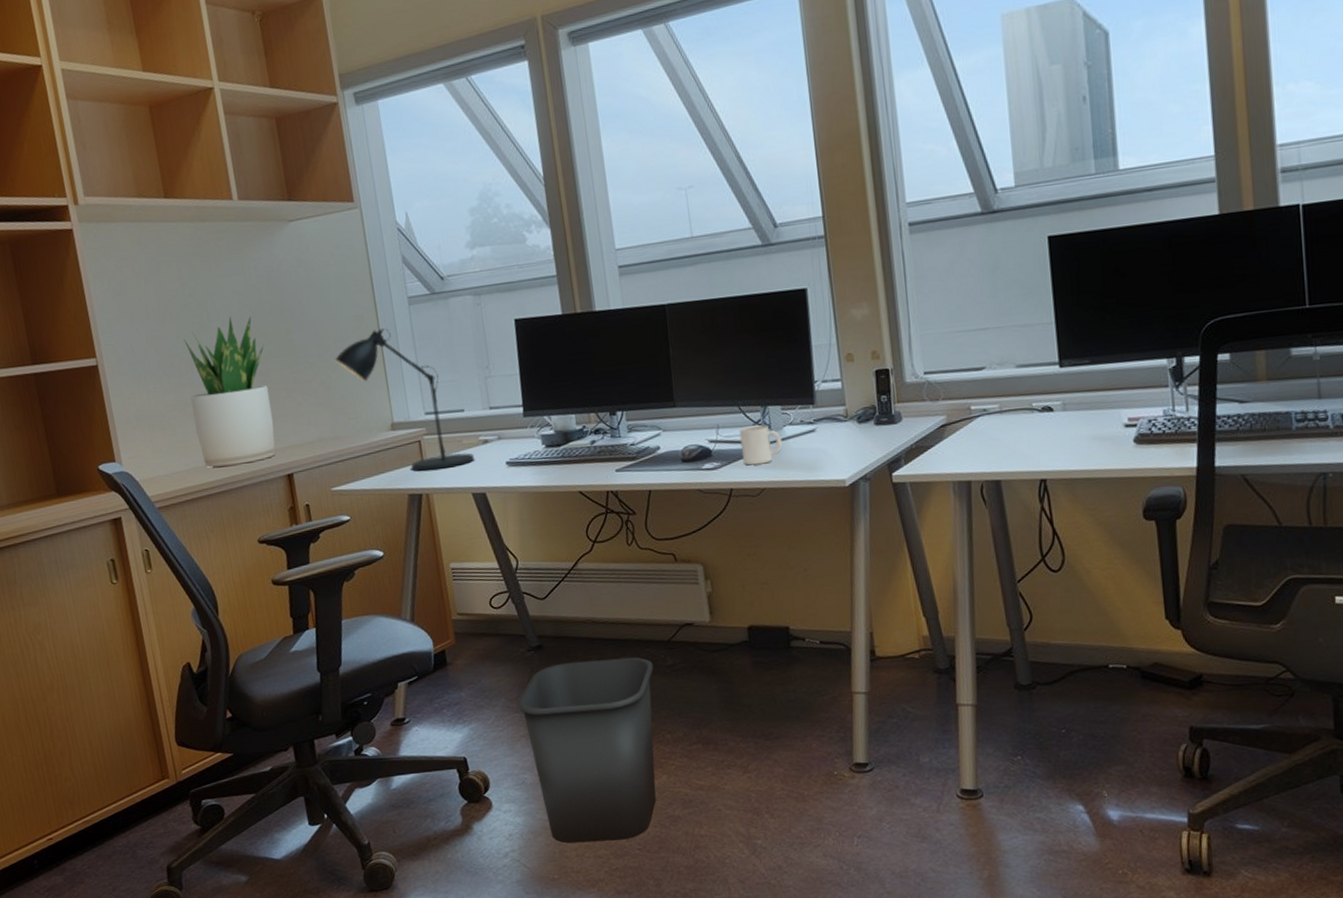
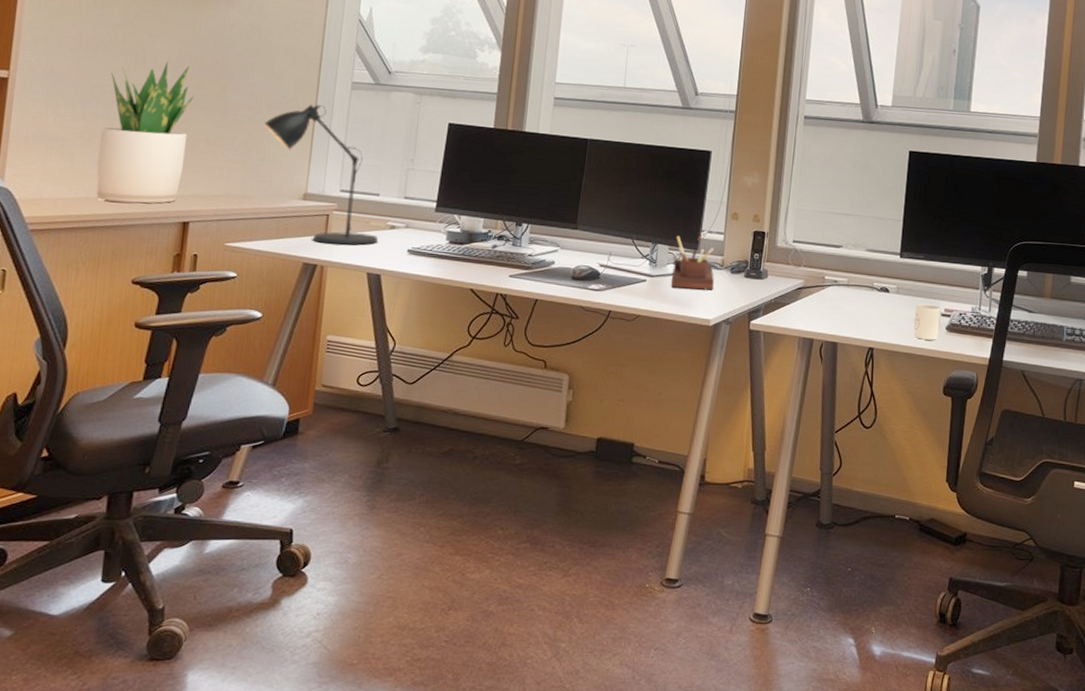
waste bin: present [516,657,656,843] -> none [358,448,502,630]
mug: present [739,424,783,466] -> none [625,258,664,294]
desk organizer: none [787,384,842,451] -> present [671,232,715,290]
mug: none [1090,415,1126,460] -> present [913,303,941,340]

